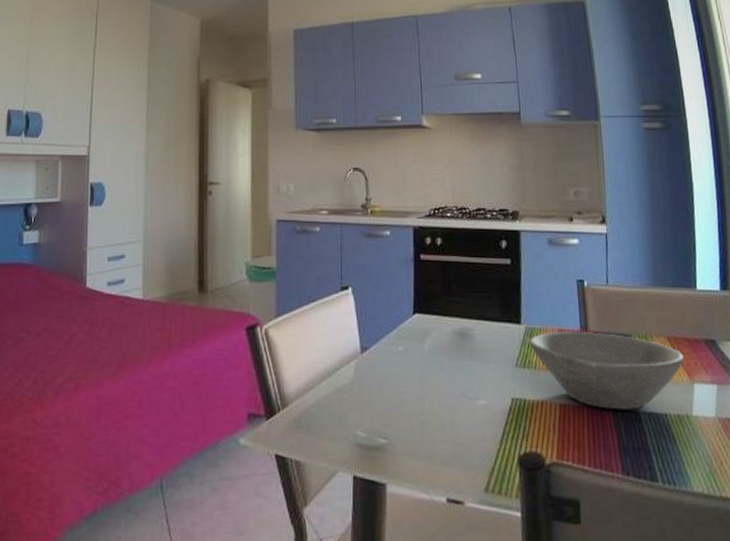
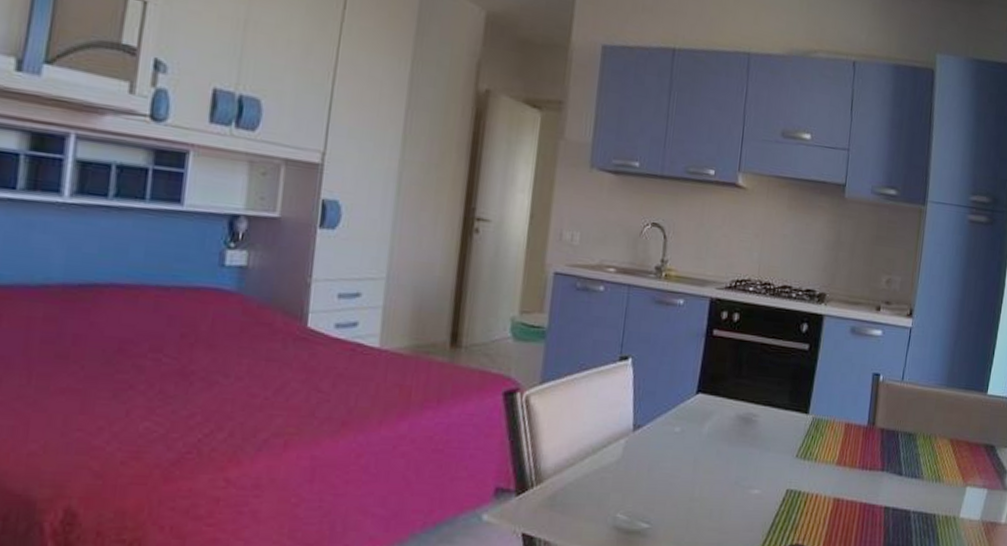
bowl: present [529,331,684,410] -> none [813,424,962,509]

